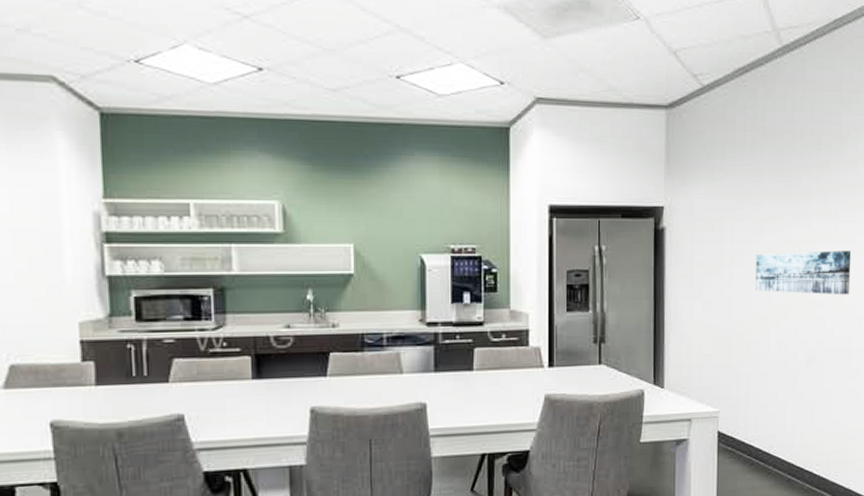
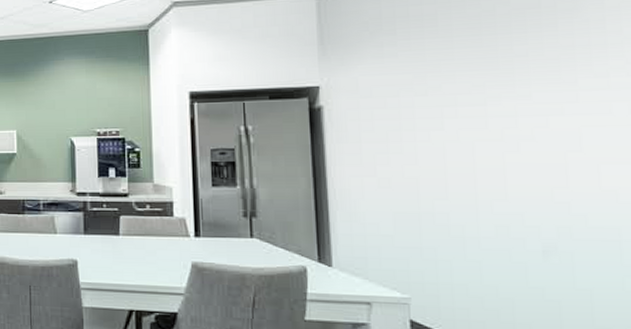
wall art: present [755,251,851,295] -> none [450,123,611,175]

